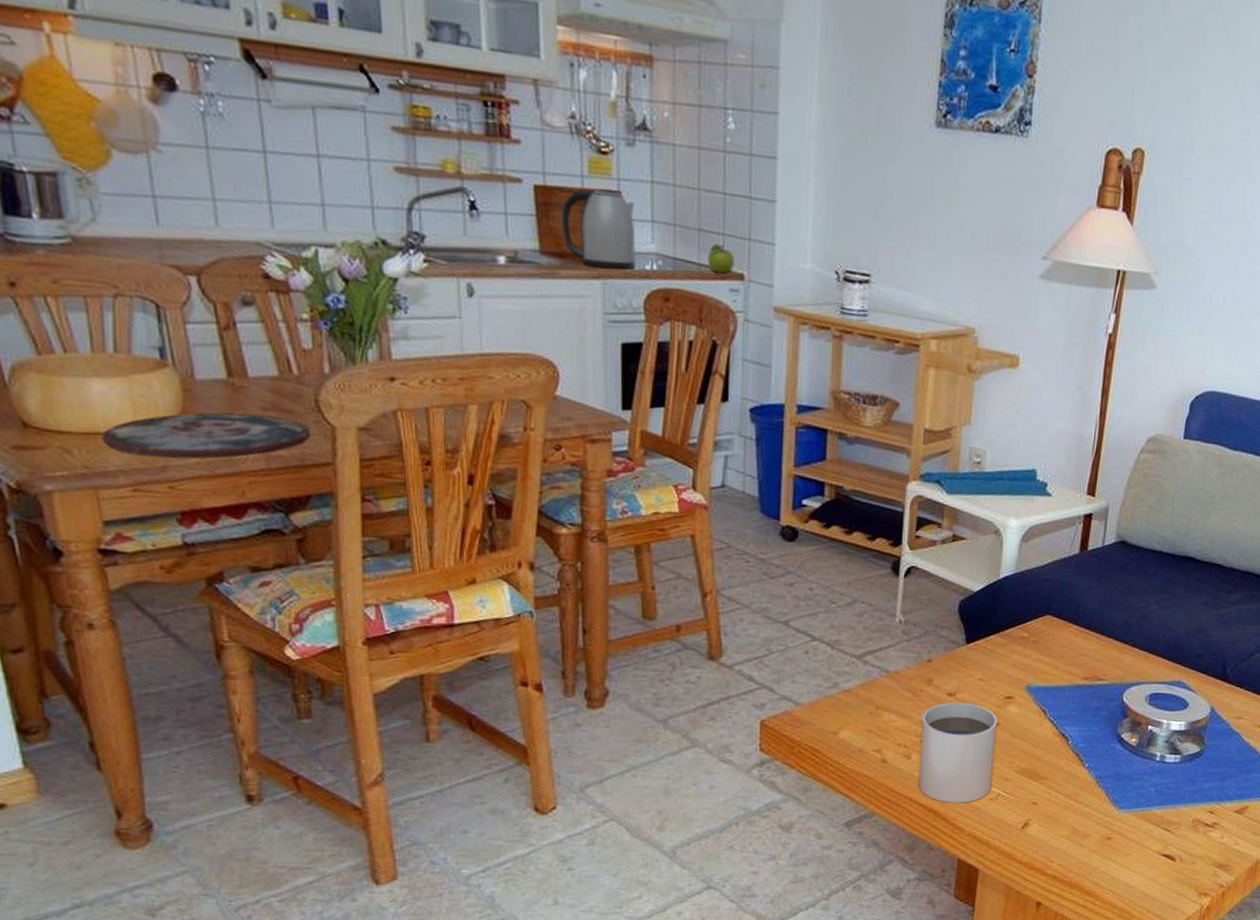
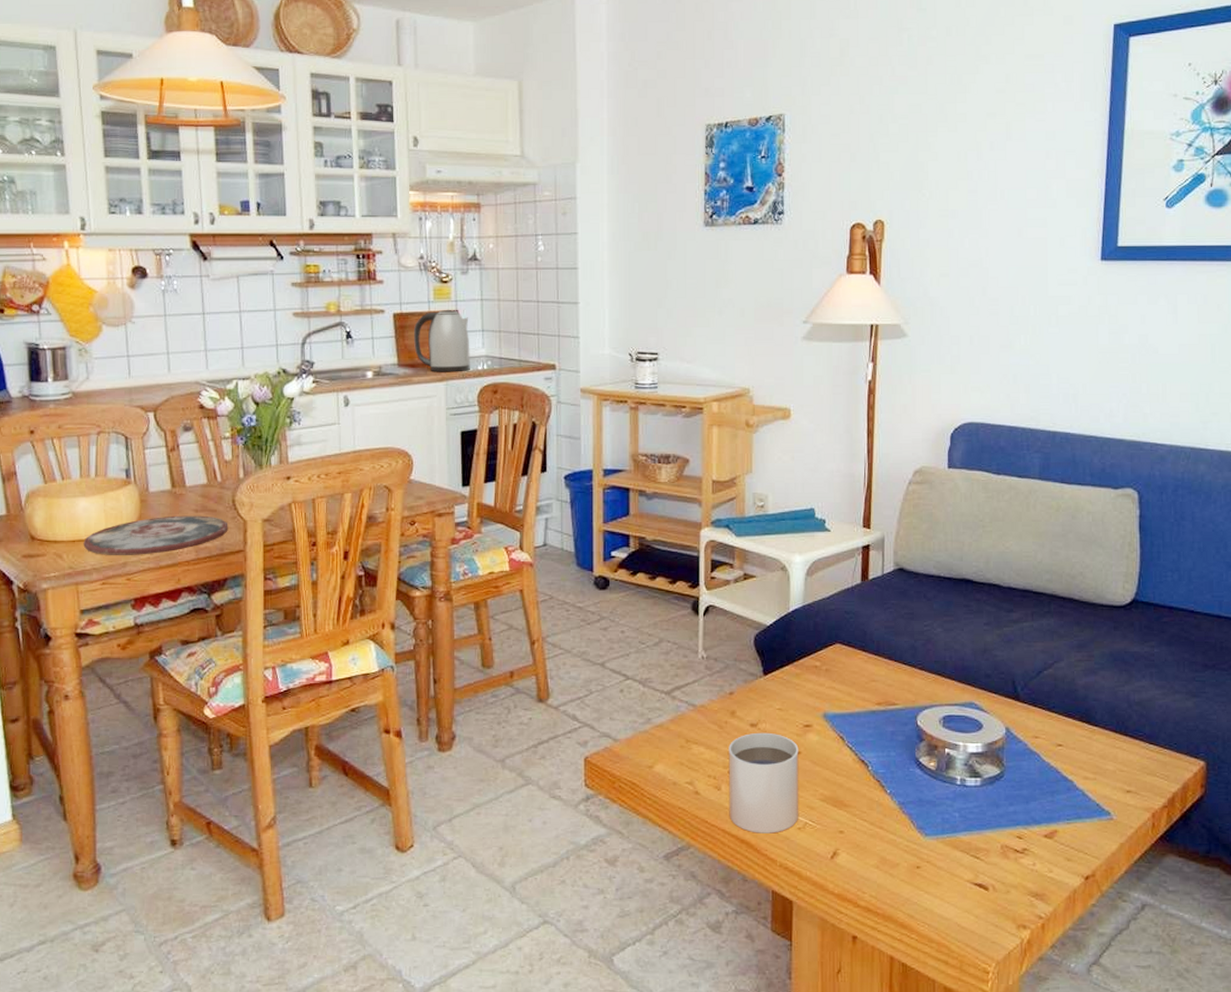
fruit: present [708,243,734,275] -> none [526,342,547,367]

